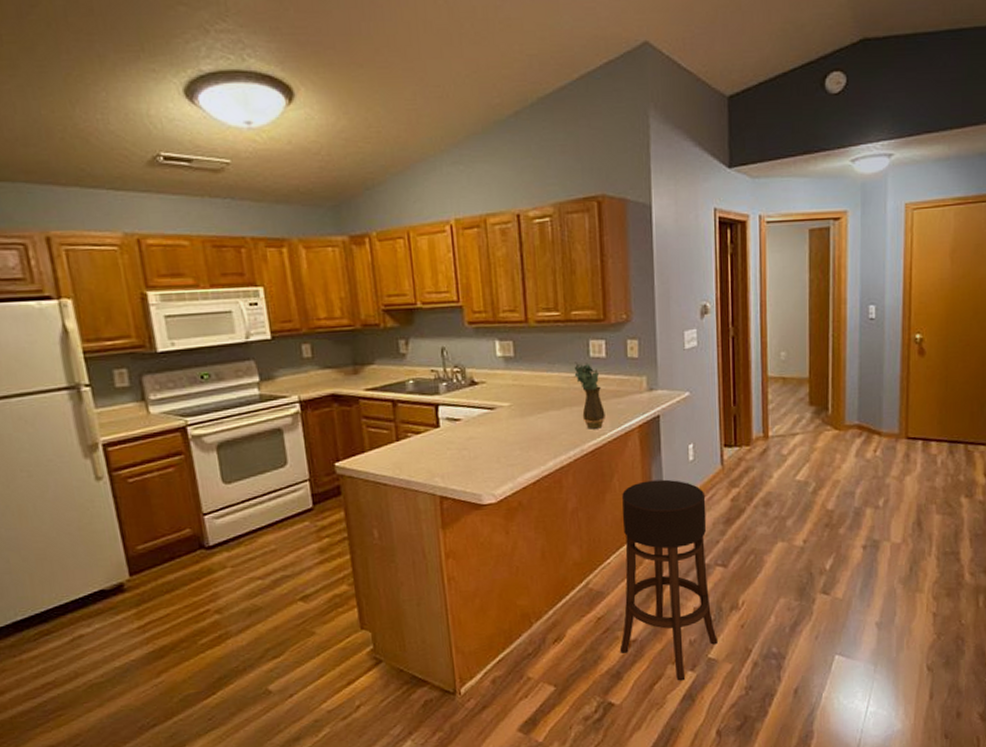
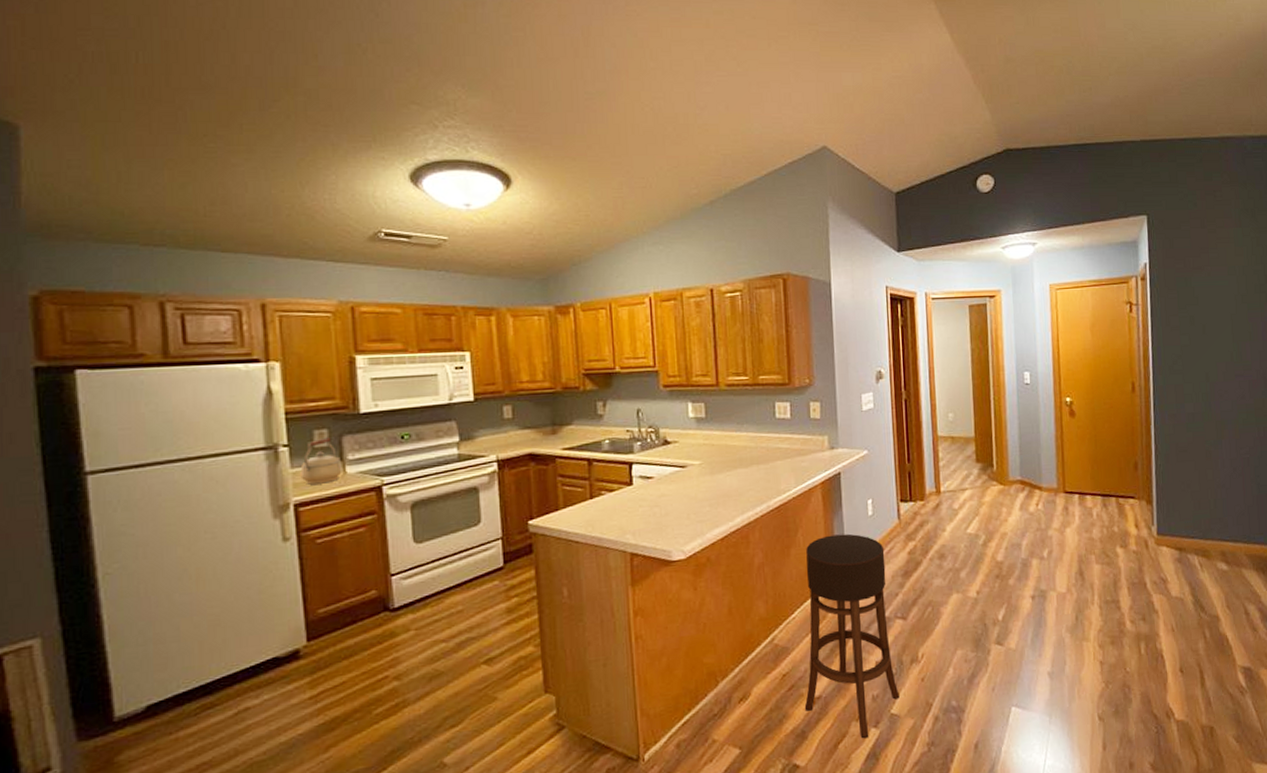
kettle: none [104,377,146,425] -> present [300,437,342,485]
vase: present [574,362,605,429] -> none [761,422,790,486]

